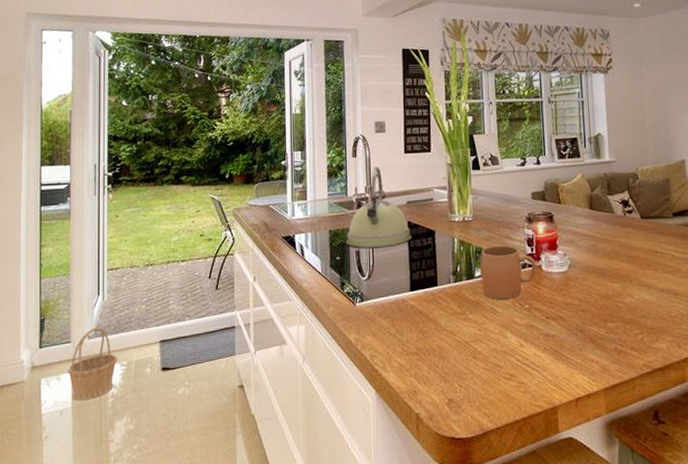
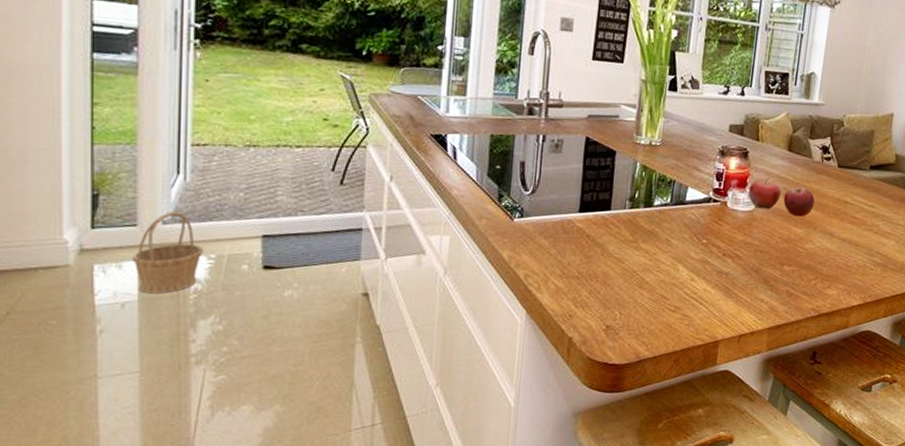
kettle: present [346,166,411,249] -> none [509,69,588,163]
mug: present [480,245,537,299] -> none [659,175,722,232]
fruit: none [559,237,592,268] -> present [748,178,782,209]
fruit: none [594,242,625,272] -> present [783,186,815,217]

